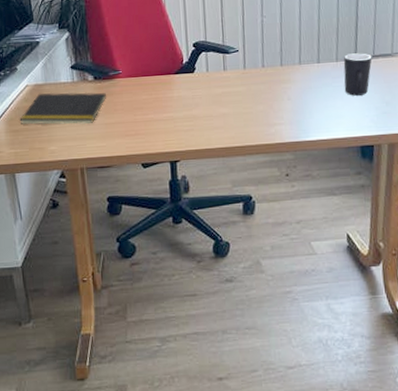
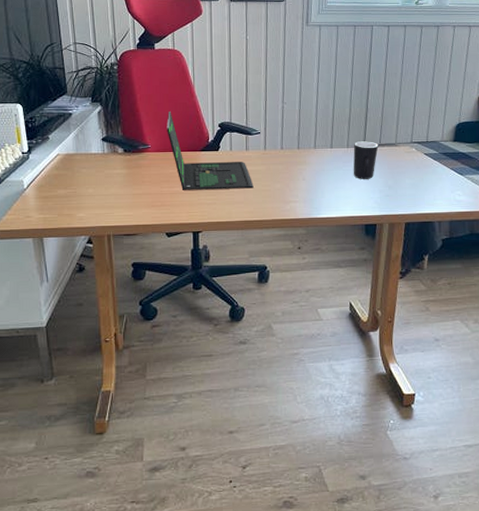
notepad: present [19,92,107,125] -> none [49,162,136,194]
laptop: none [137,33,234,117] -> present [167,112,254,190]

